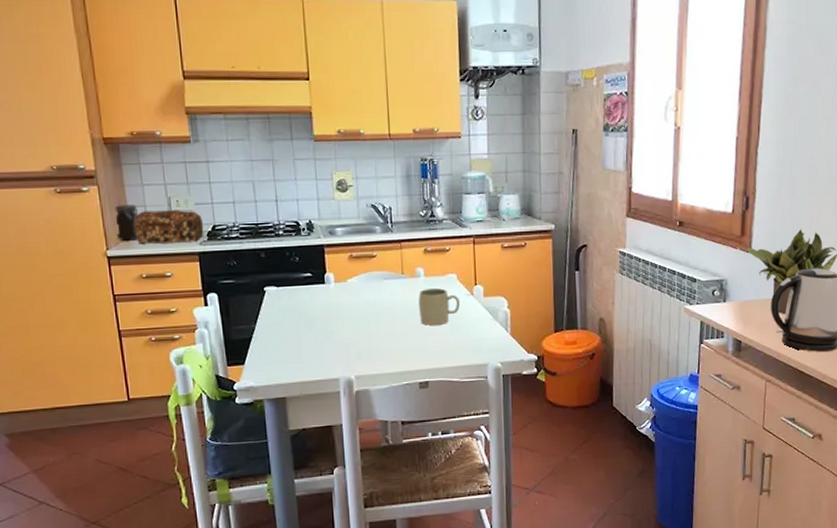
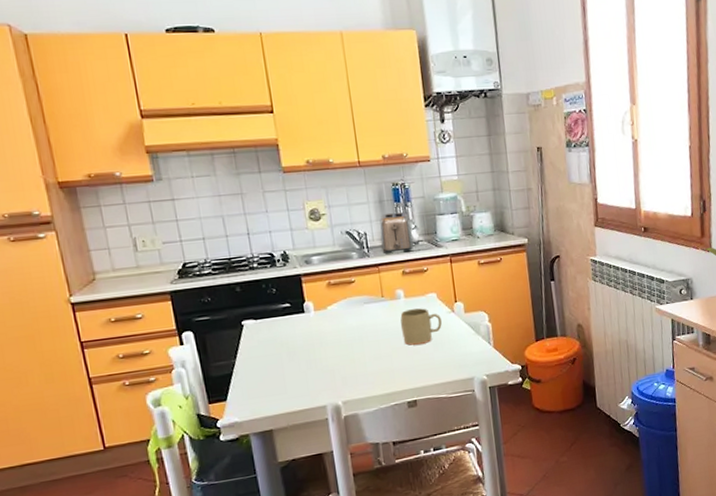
jar: present [114,203,138,241] -> none [75,247,104,286]
bread loaf: present [134,210,204,244] -> none [97,250,174,288]
toaster: none [405,188,437,231] -> present [379,211,414,255]

